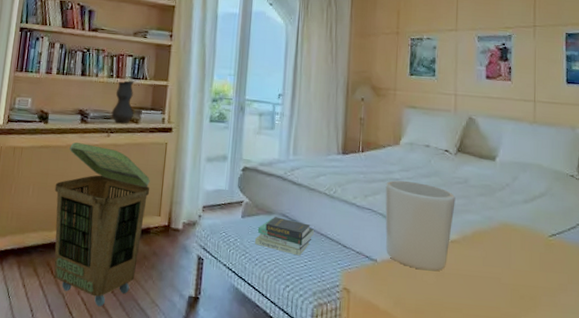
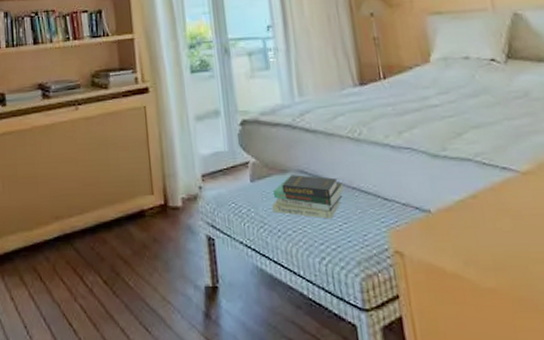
laundry basket: present [53,142,150,307] -> none [26,122,137,313]
vase: present [111,80,134,124] -> none [75,40,102,93]
mug: present [385,180,456,271] -> none [422,105,523,215]

